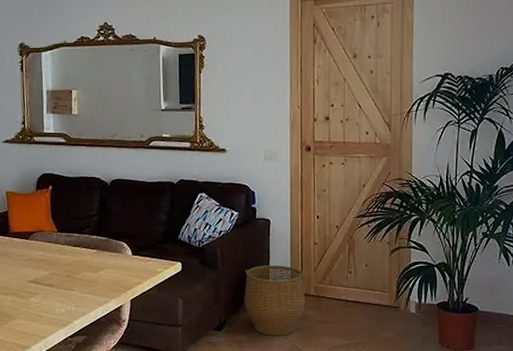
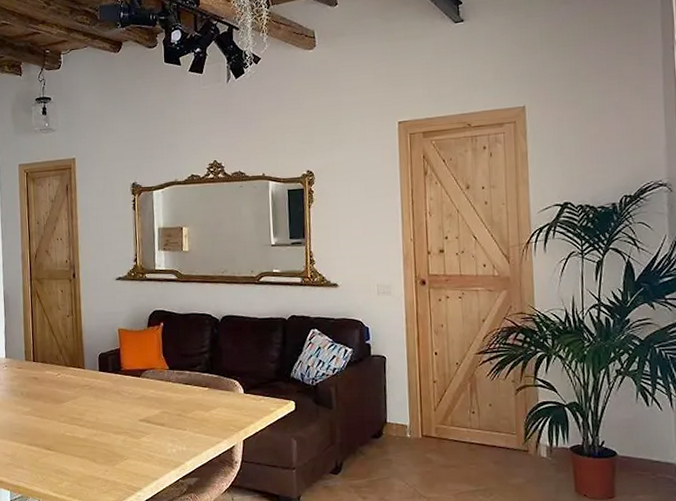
basket: present [243,265,306,337] -> none [360,404,427,481]

